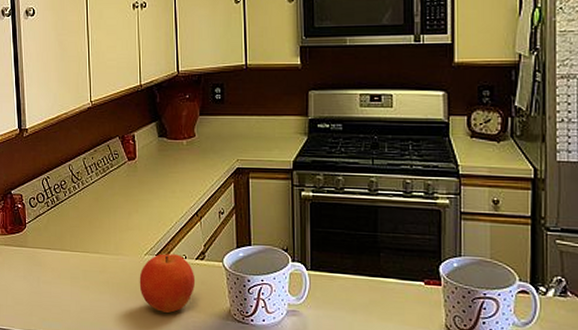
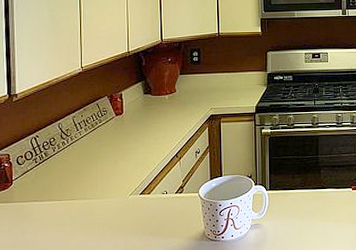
fruit: present [139,253,196,313] -> none [124,191,175,243]

